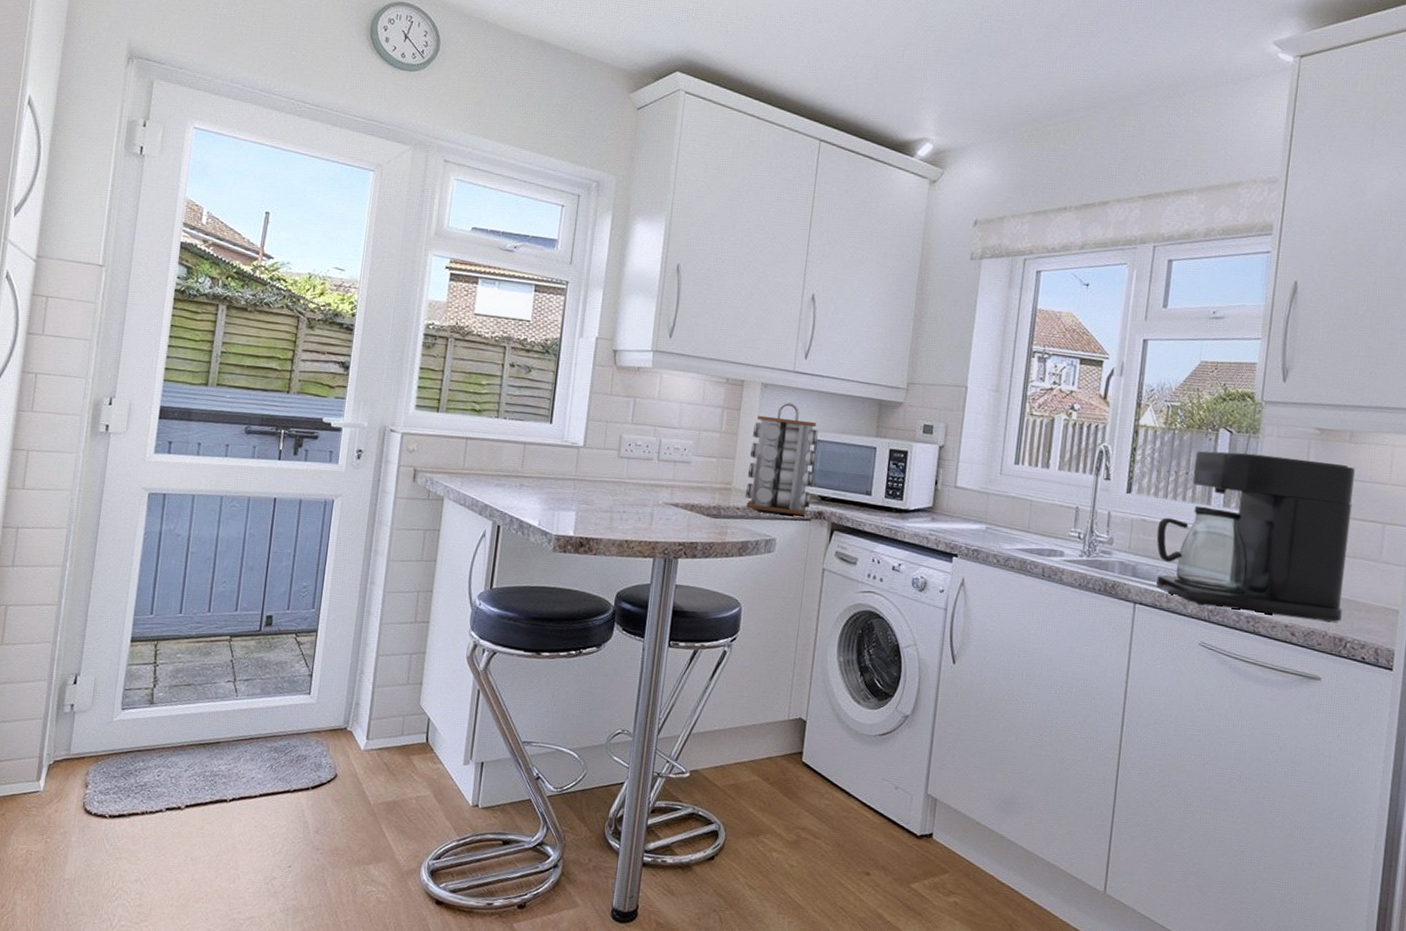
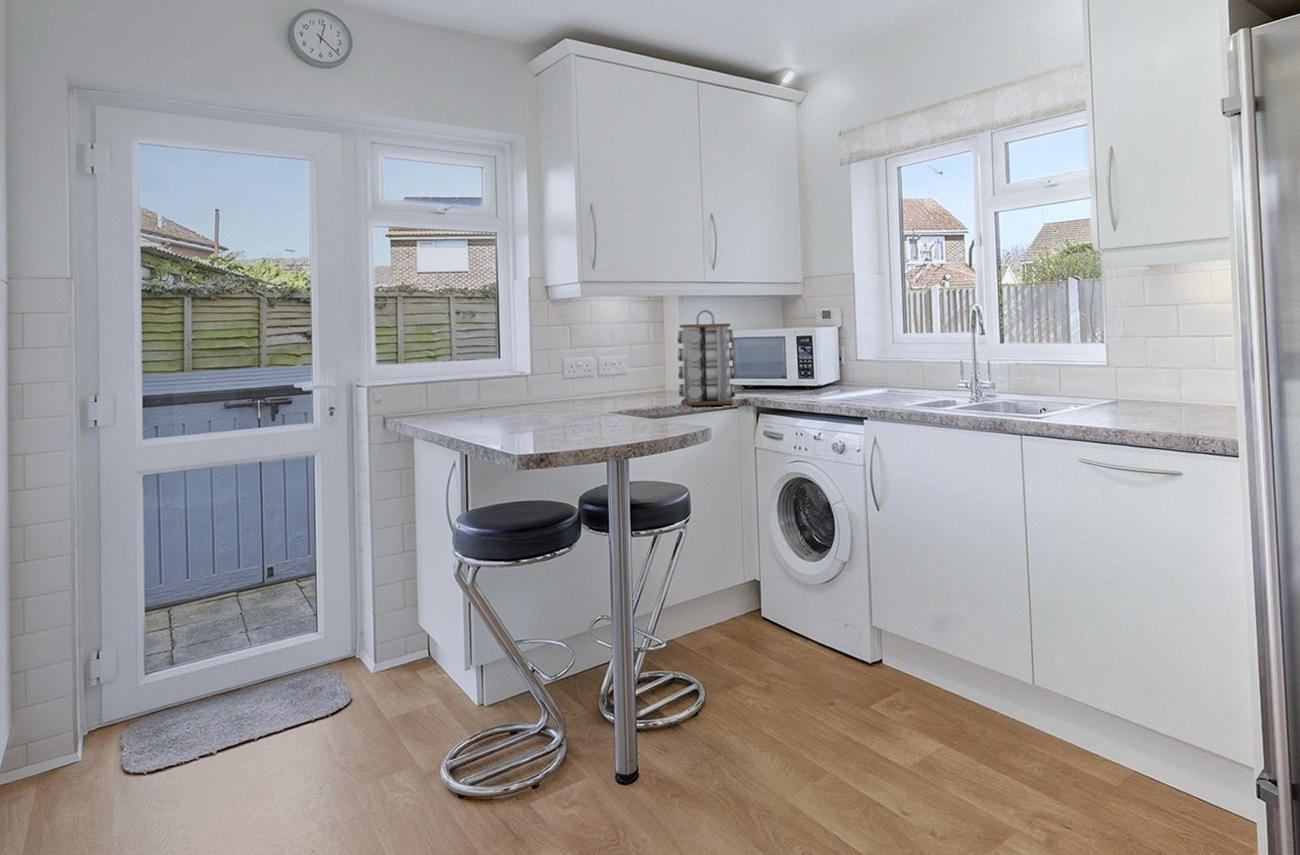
coffee maker: present [1156,450,1355,623] -> none [1030,292,1191,428]

